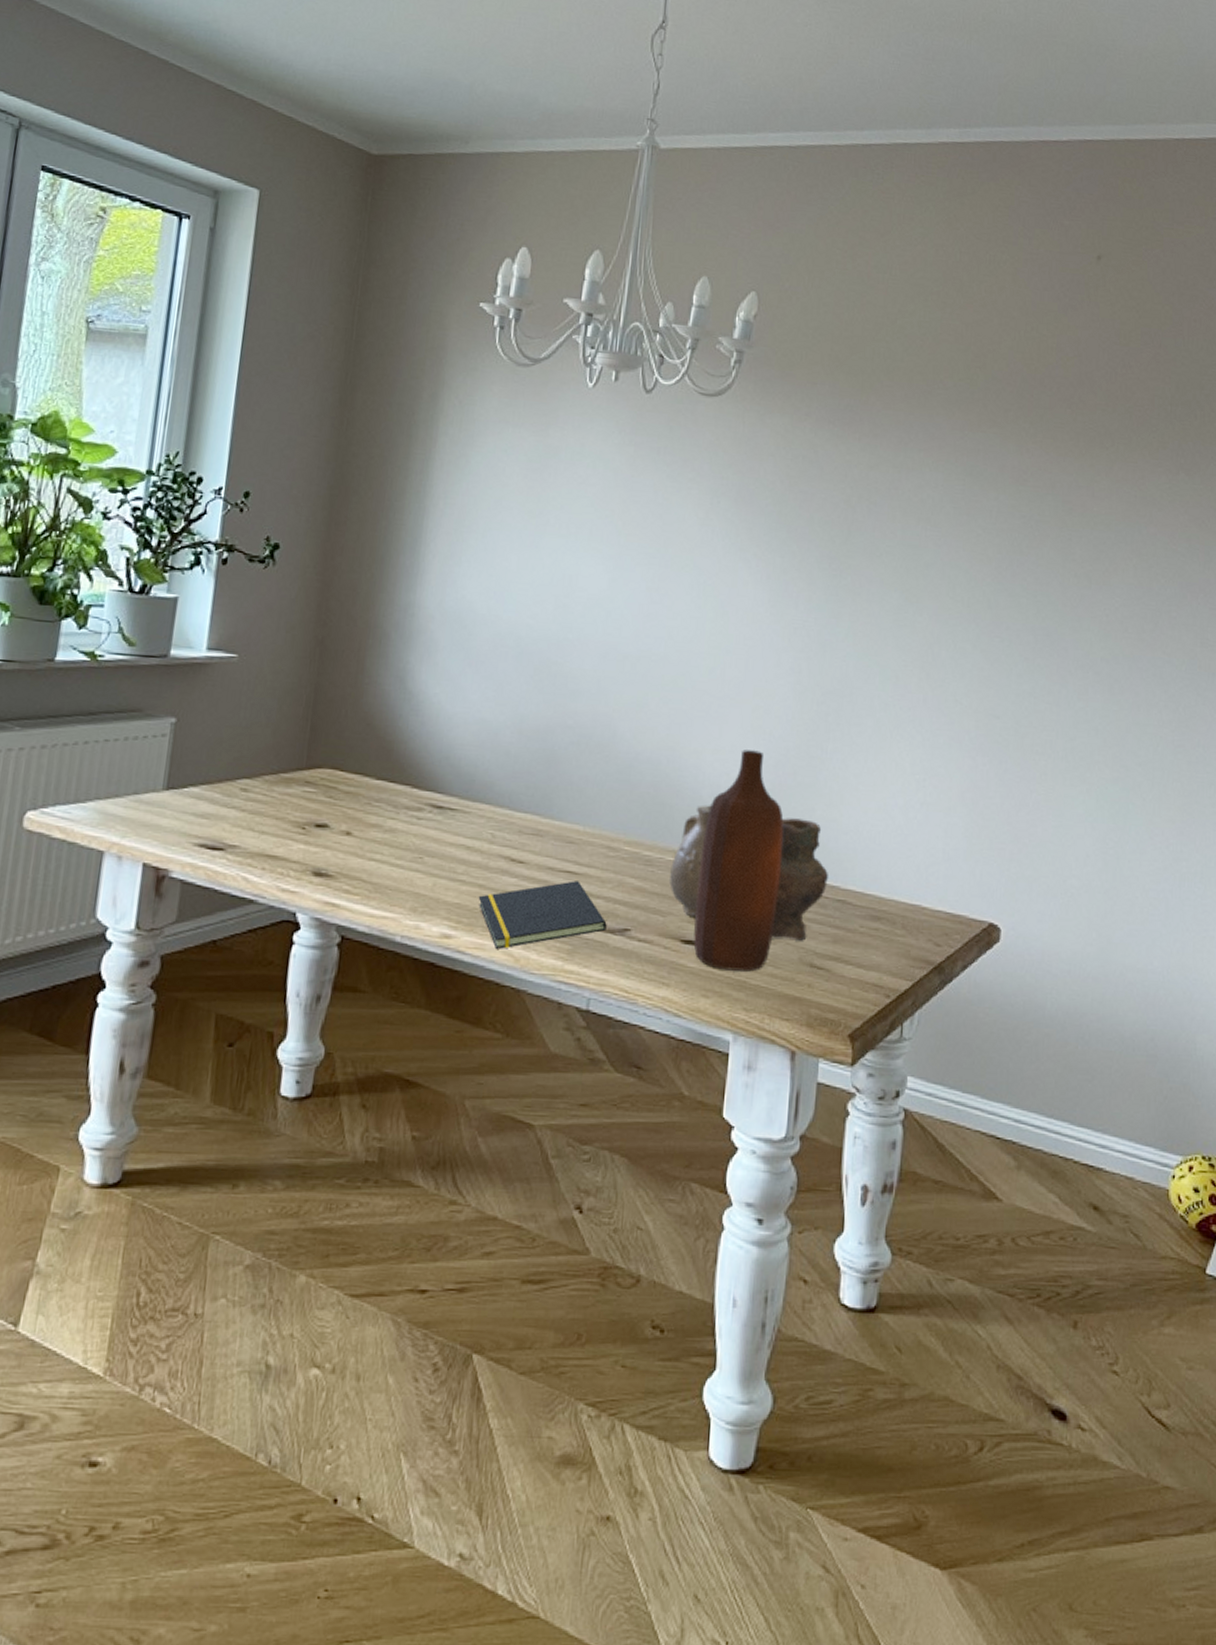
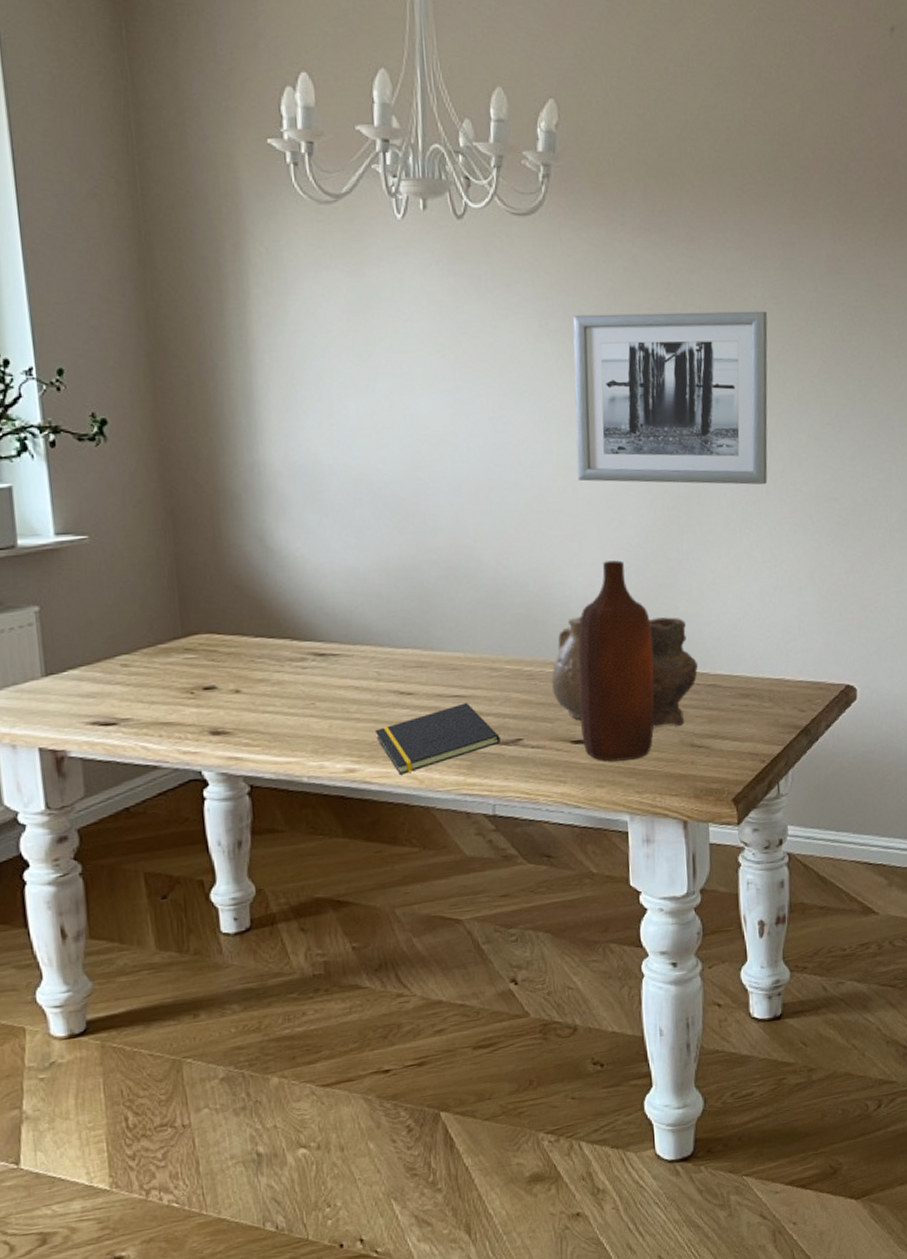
wall art: none [728,496,943,691] -> present [572,311,768,485]

